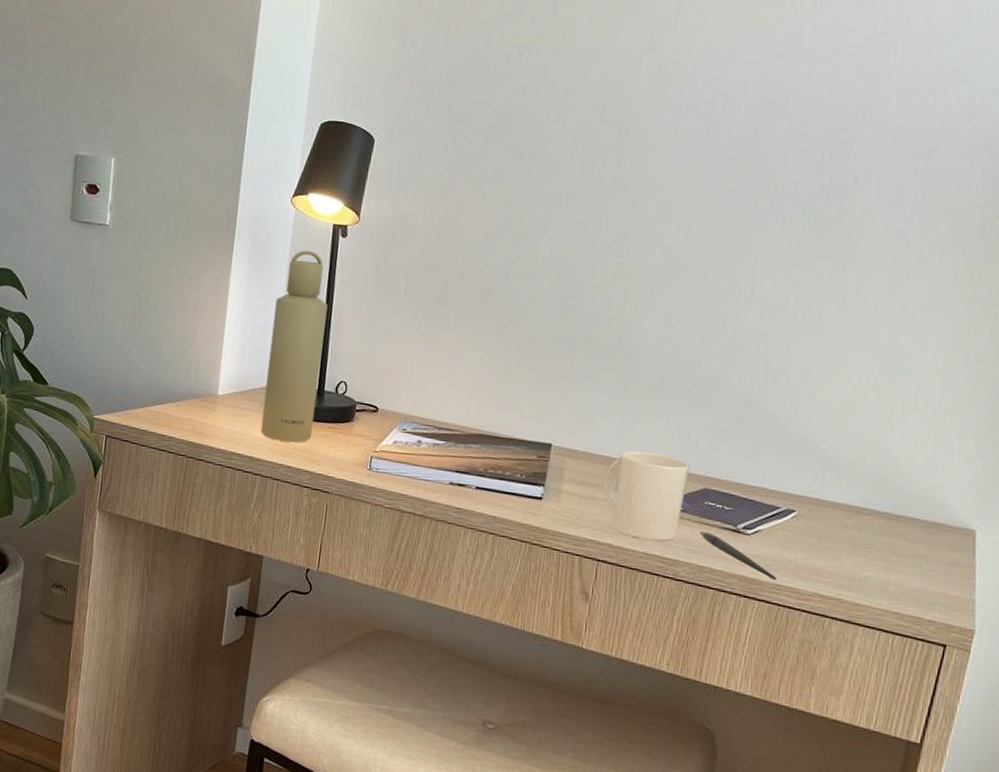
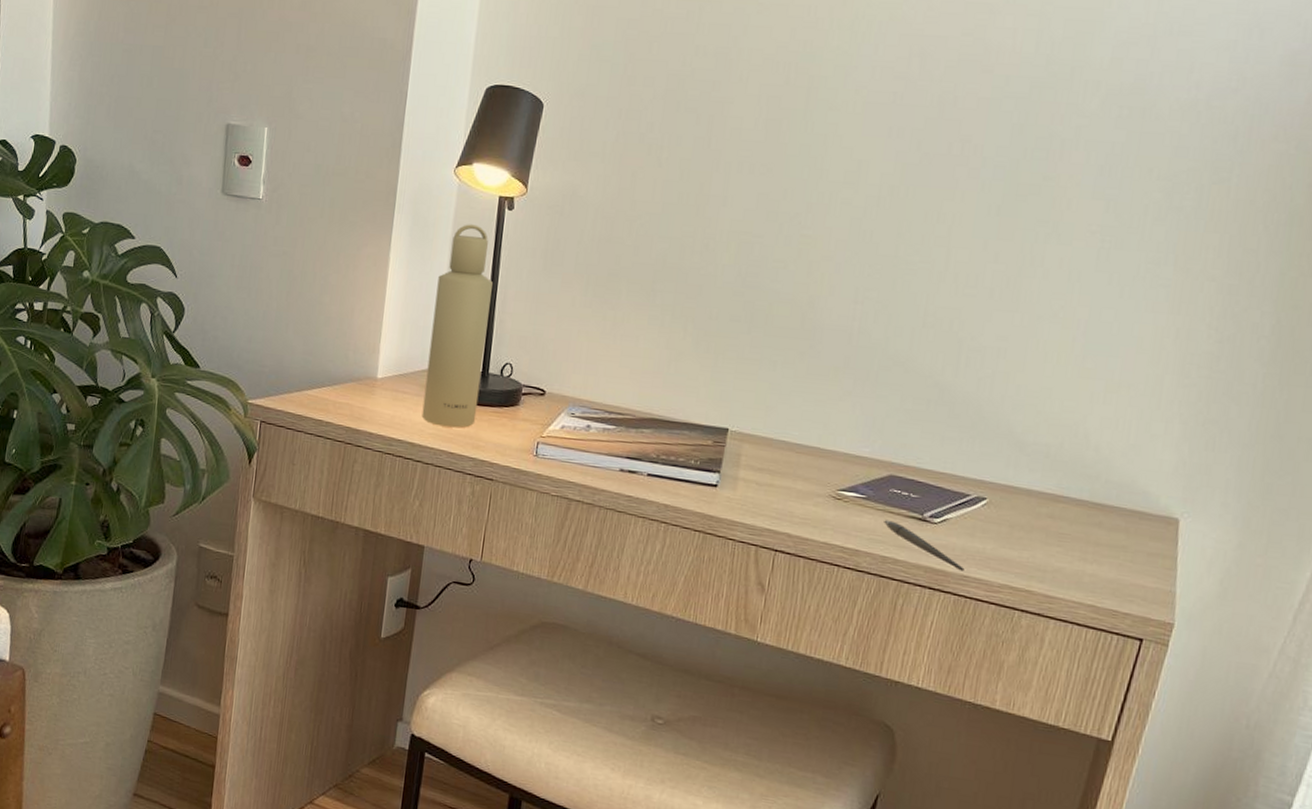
mug: present [603,450,690,541] -> none [782,435,875,531]

